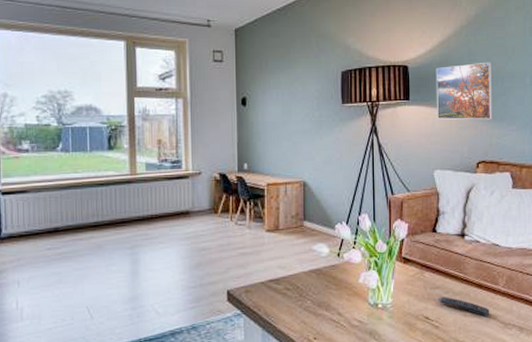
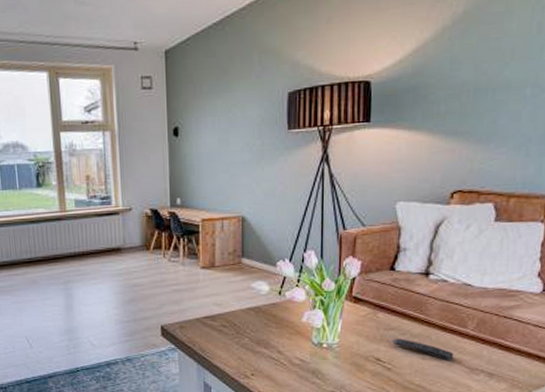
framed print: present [436,62,493,120] -> none [403,70,482,144]

